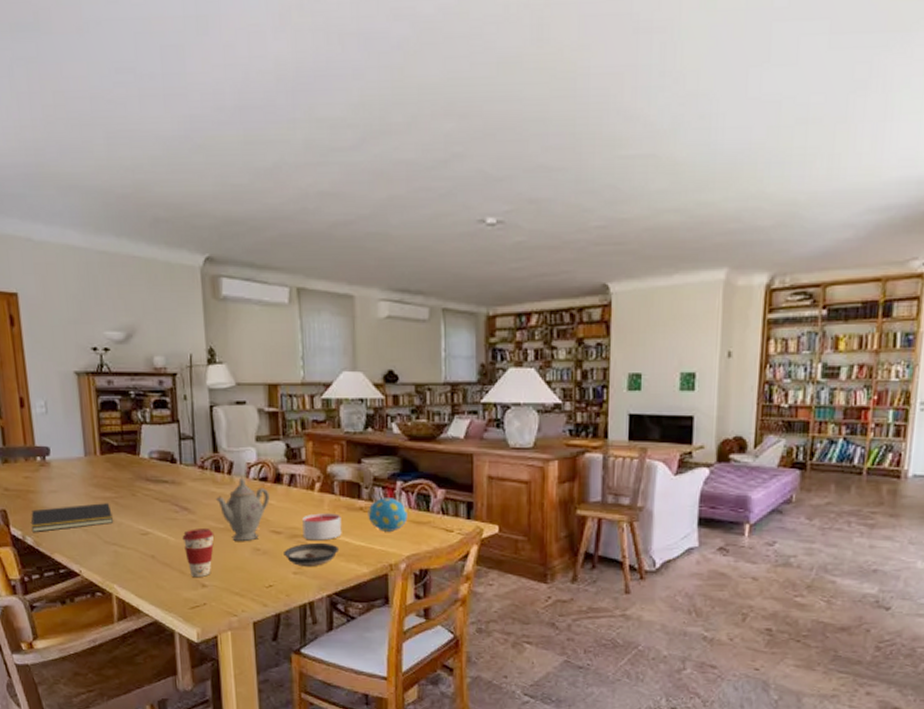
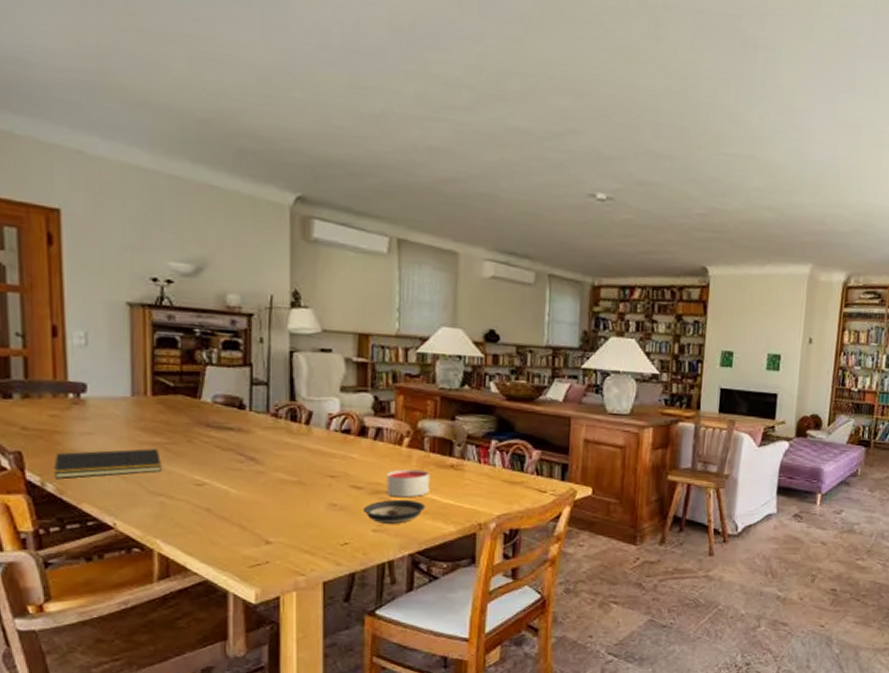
coffee cup: present [182,529,215,577] -> none [246,481,285,533]
teapot: present [215,477,270,541] -> none [288,428,352,496]
decorative egg: present [368,498,408,532] -> none [459,456,501,491]

